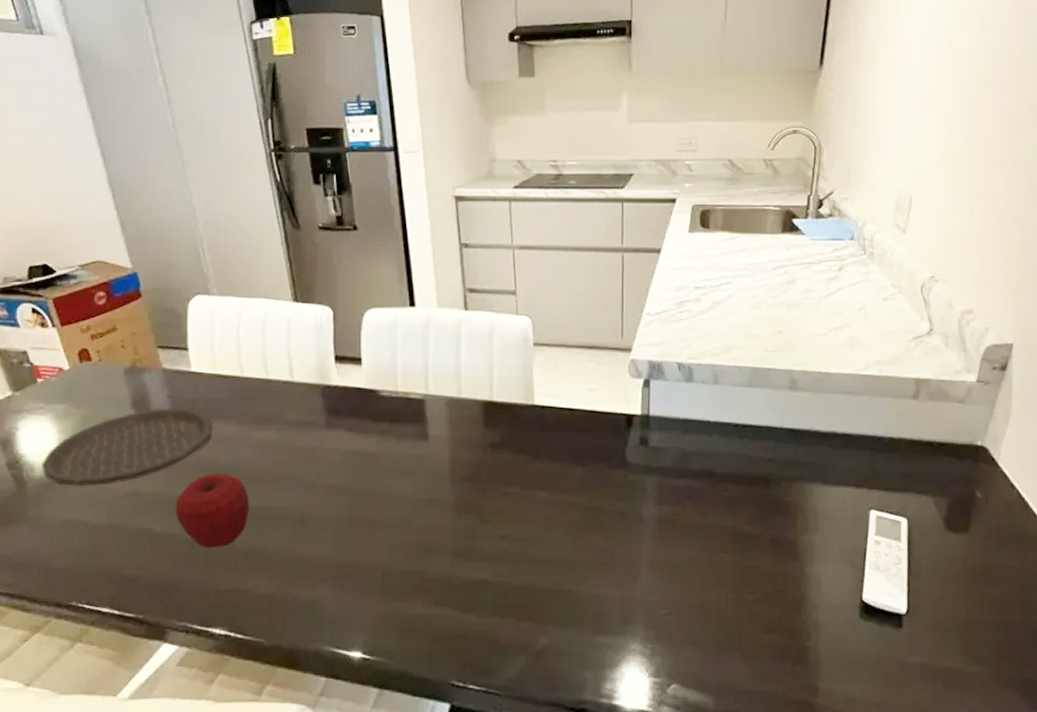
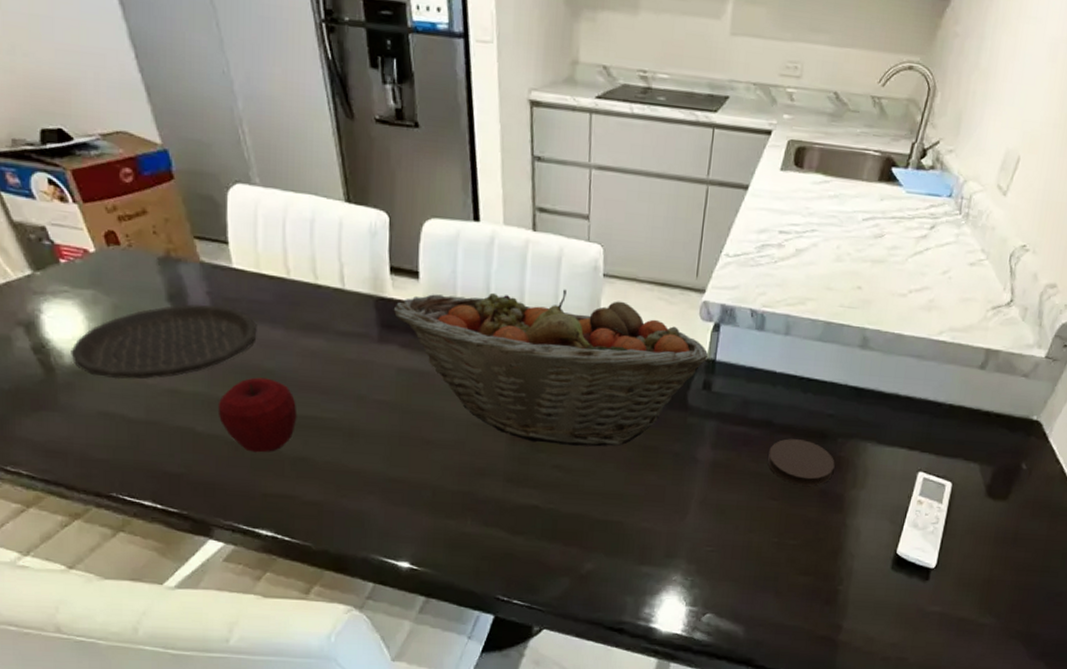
fruit basket: none [338,361,642,514] -> present [393,289,709,447]
coaster: none [713,487,783,535] -> present [767,438,835,486]

